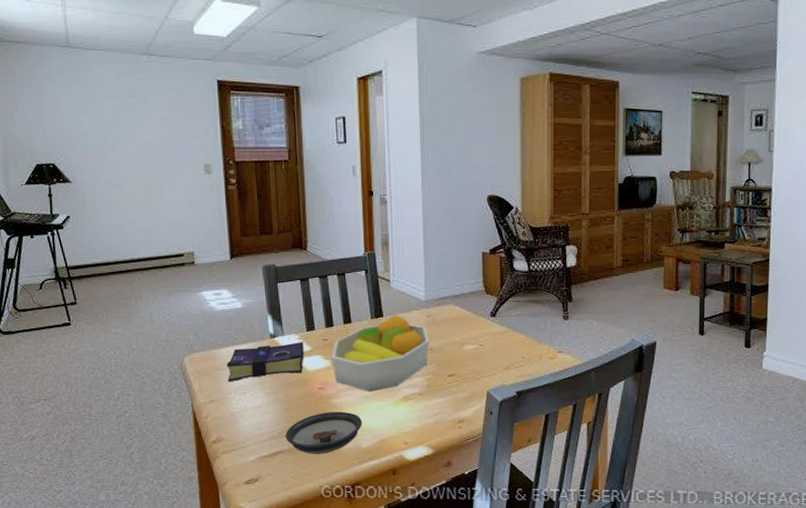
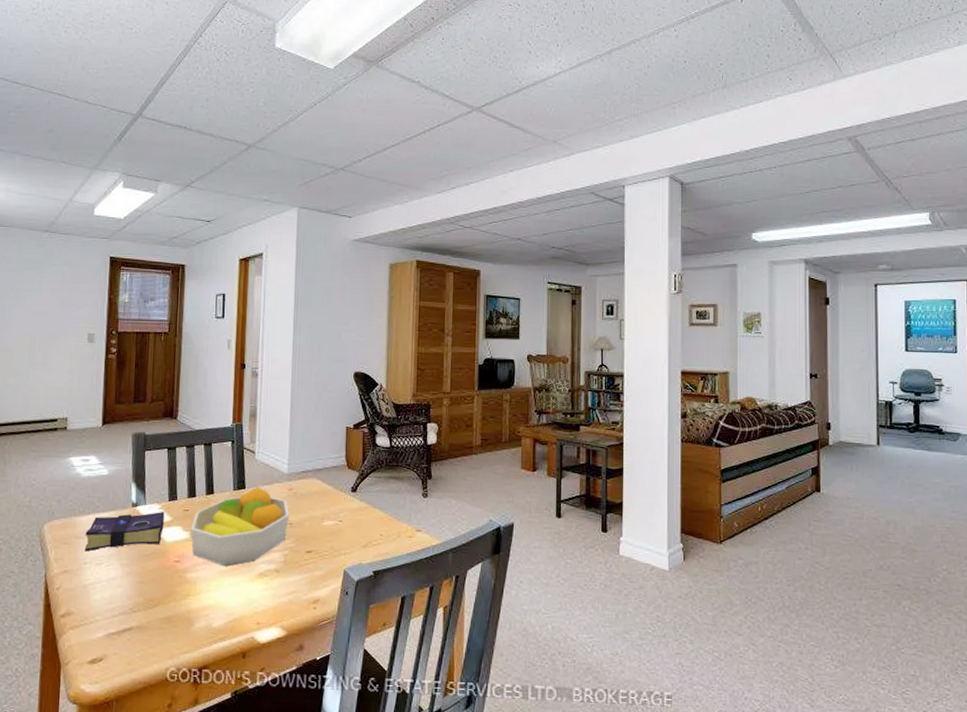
saucer: present [285,411,362,454] -> none [136,586,215,633]

